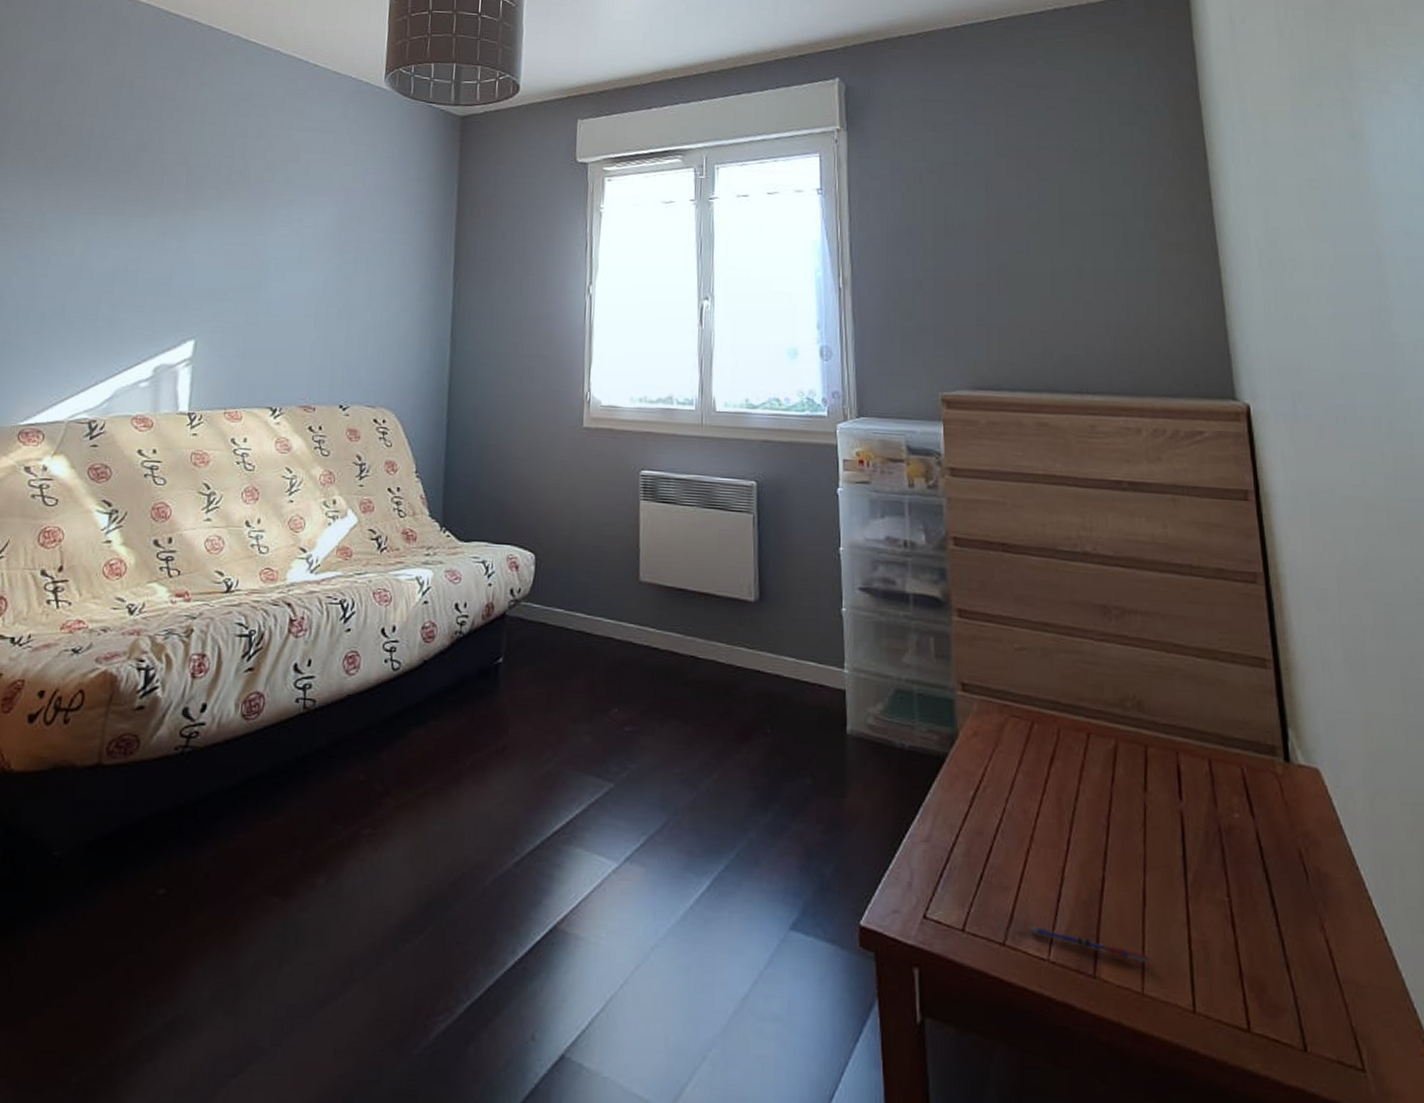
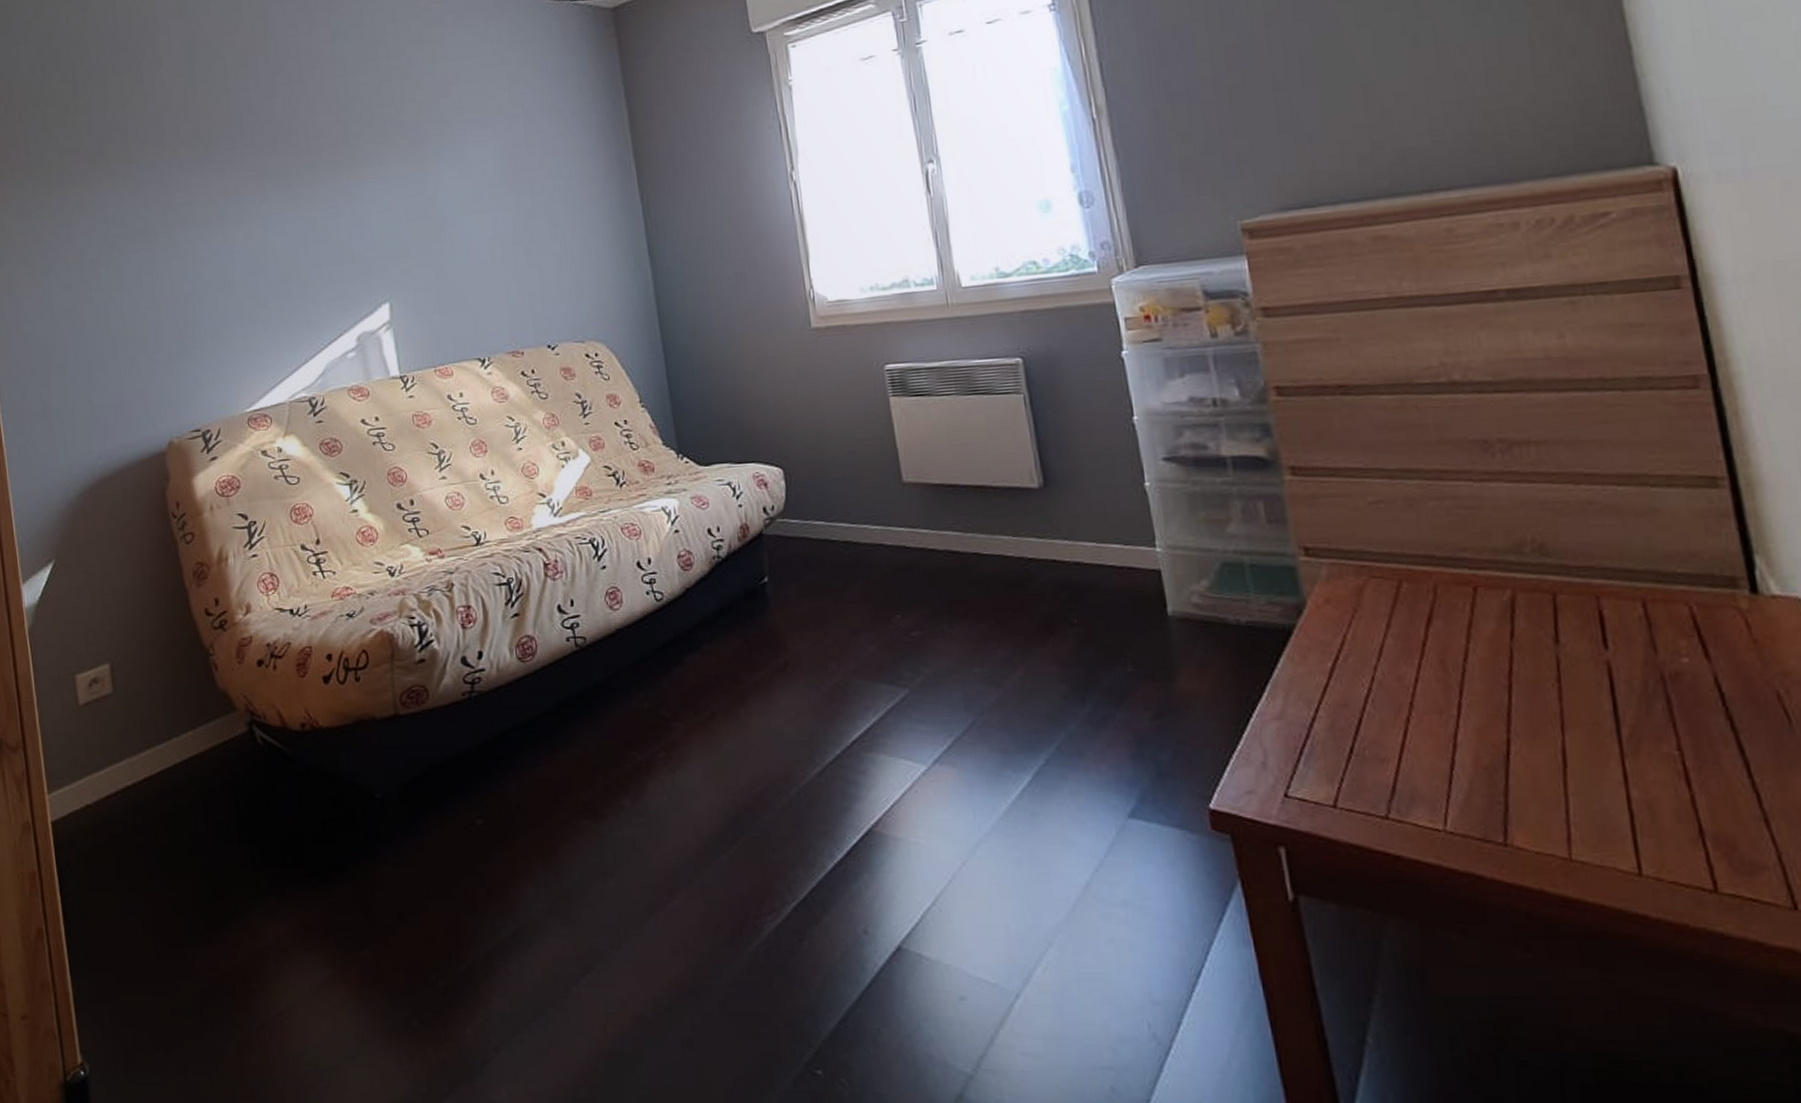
pen: present [1028,926,1150,963] -> none [1415,797,1577,827]

